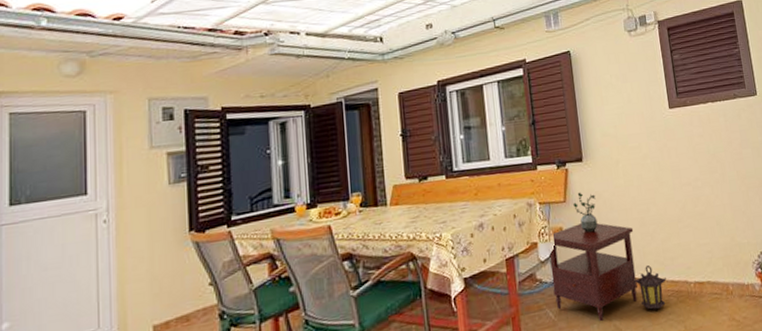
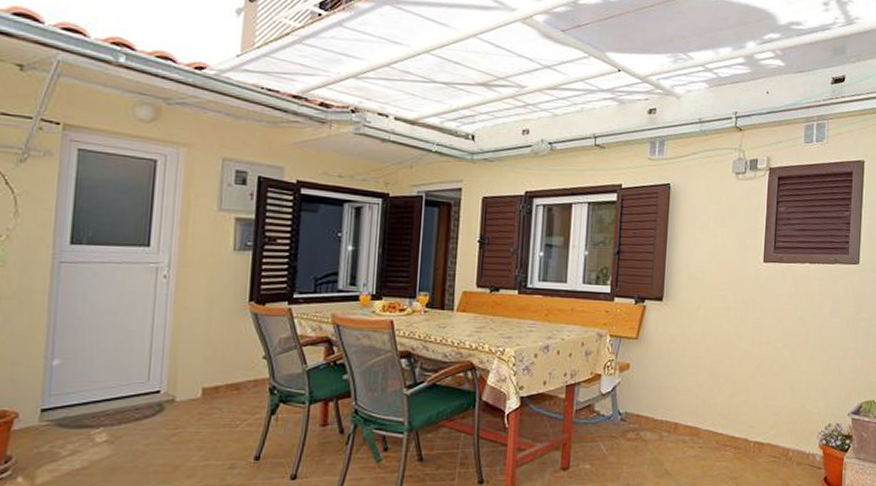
side table: present [549,223,638,322] -> none [609,363,703,464]
potted plant: present [573,192,598,233] -> none [645,332,669,374]
lantern: present [634,265,666,310] -> none [693,417,726,462]

